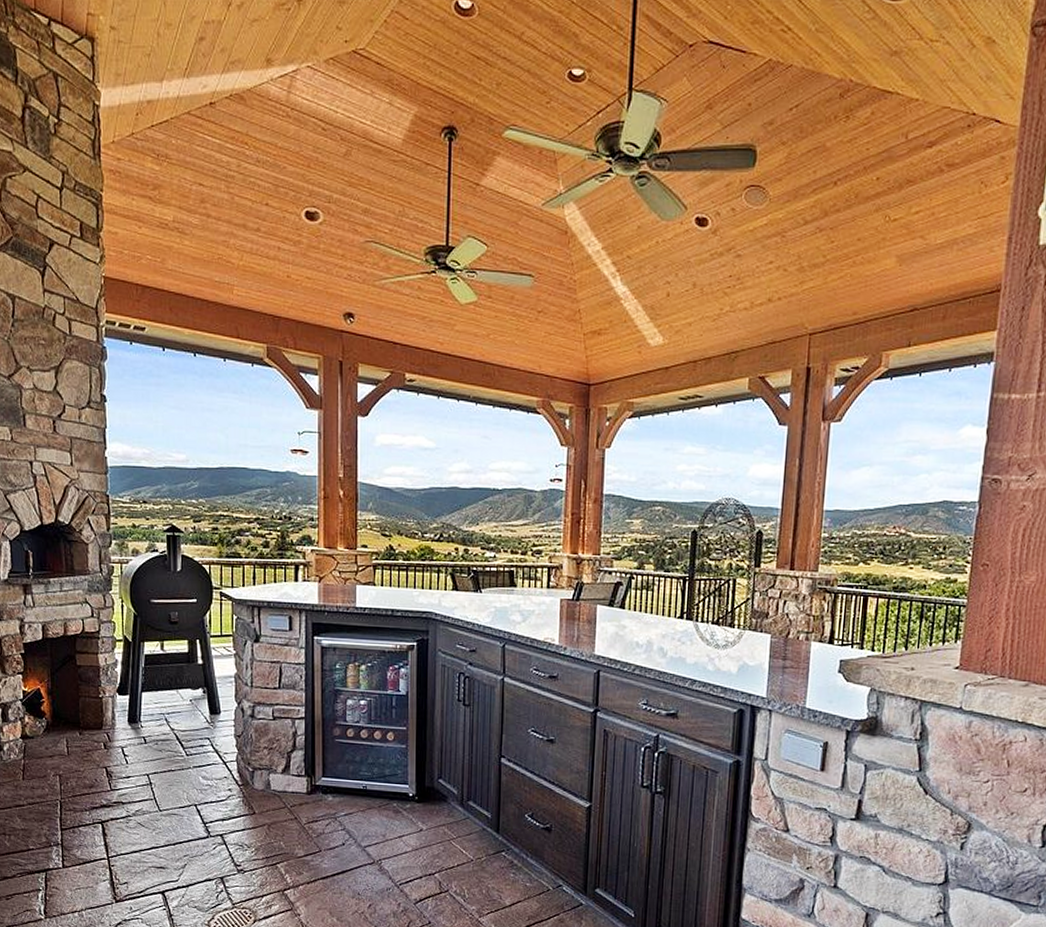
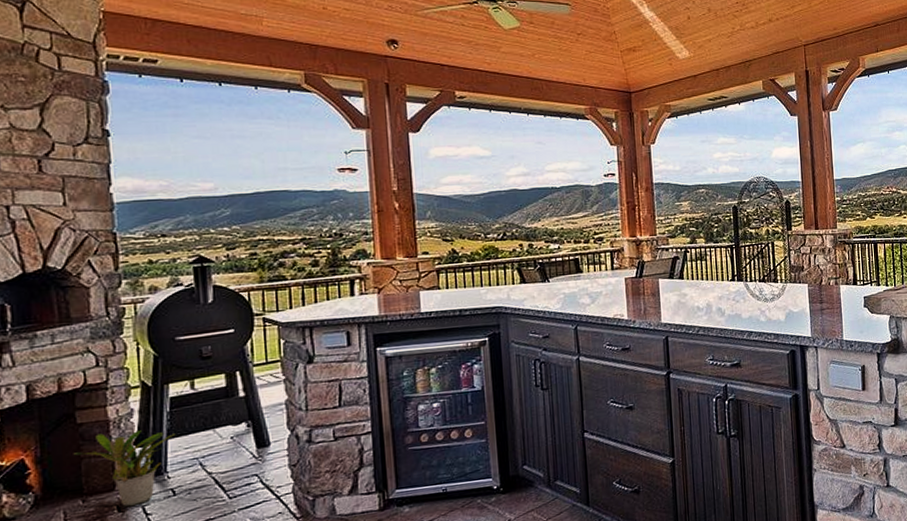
potted plant: none [74,677,148,746] -> present [73,430,176,507]

